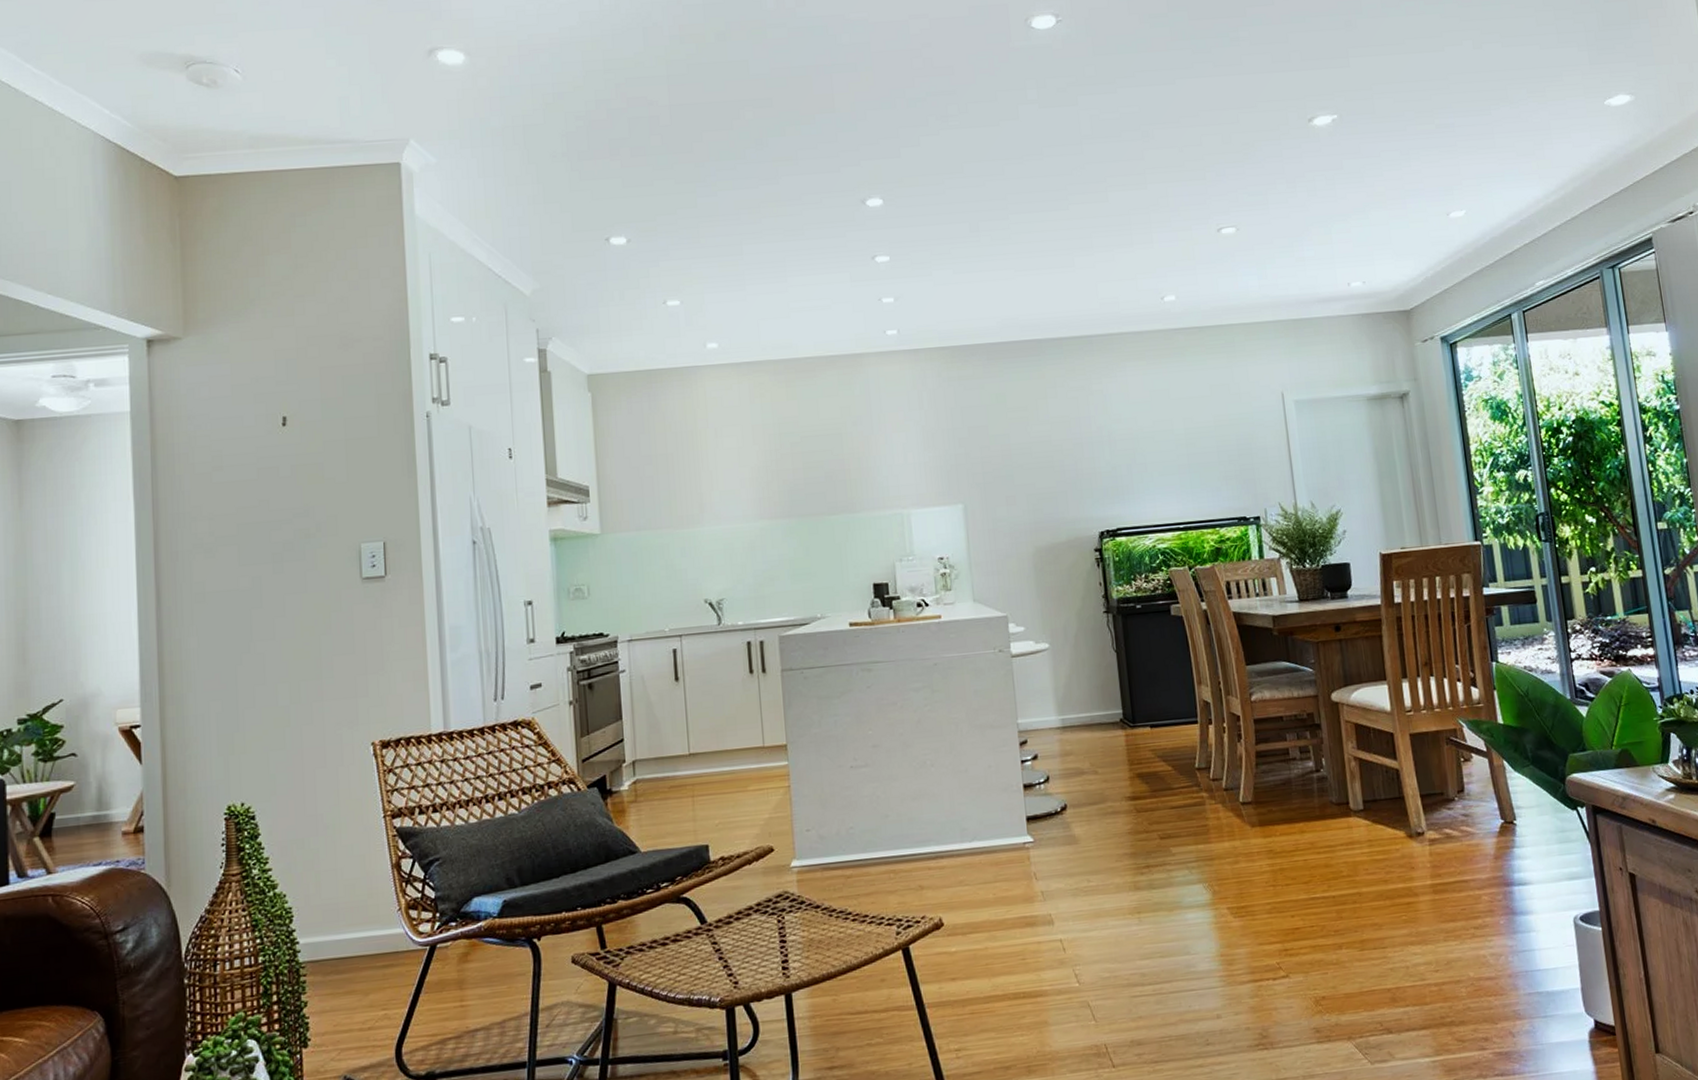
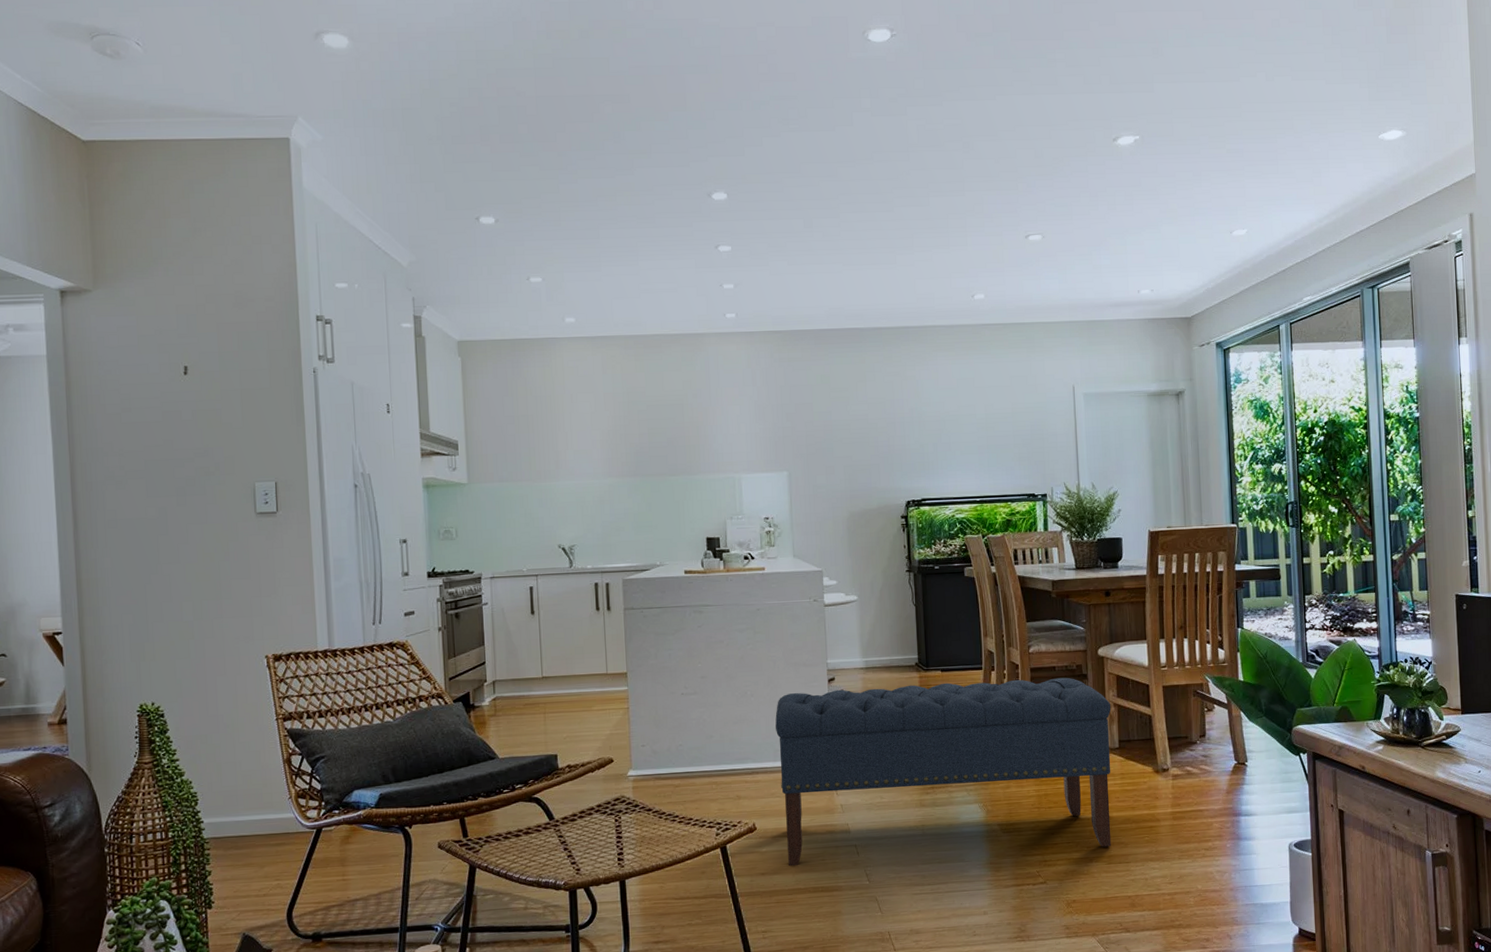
bench: none [960,728,1363,969] -> present [775,677,1112,867]

